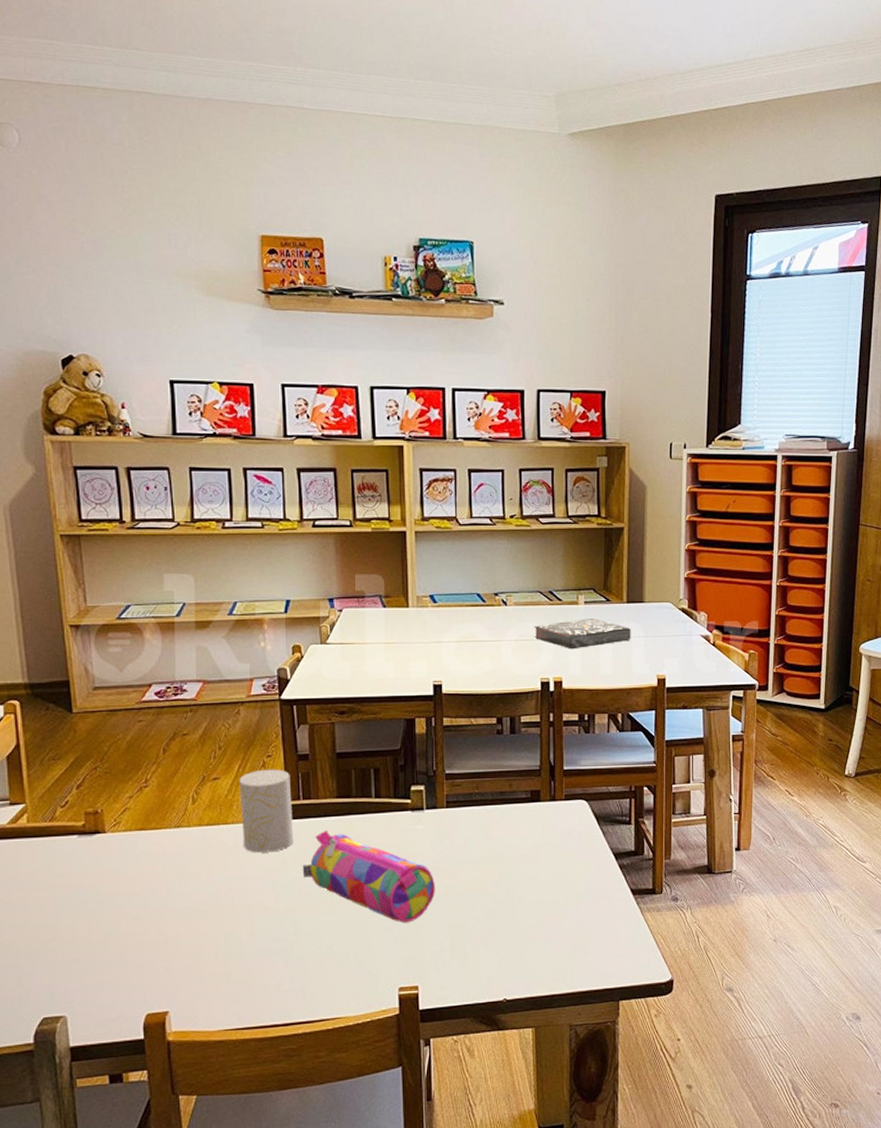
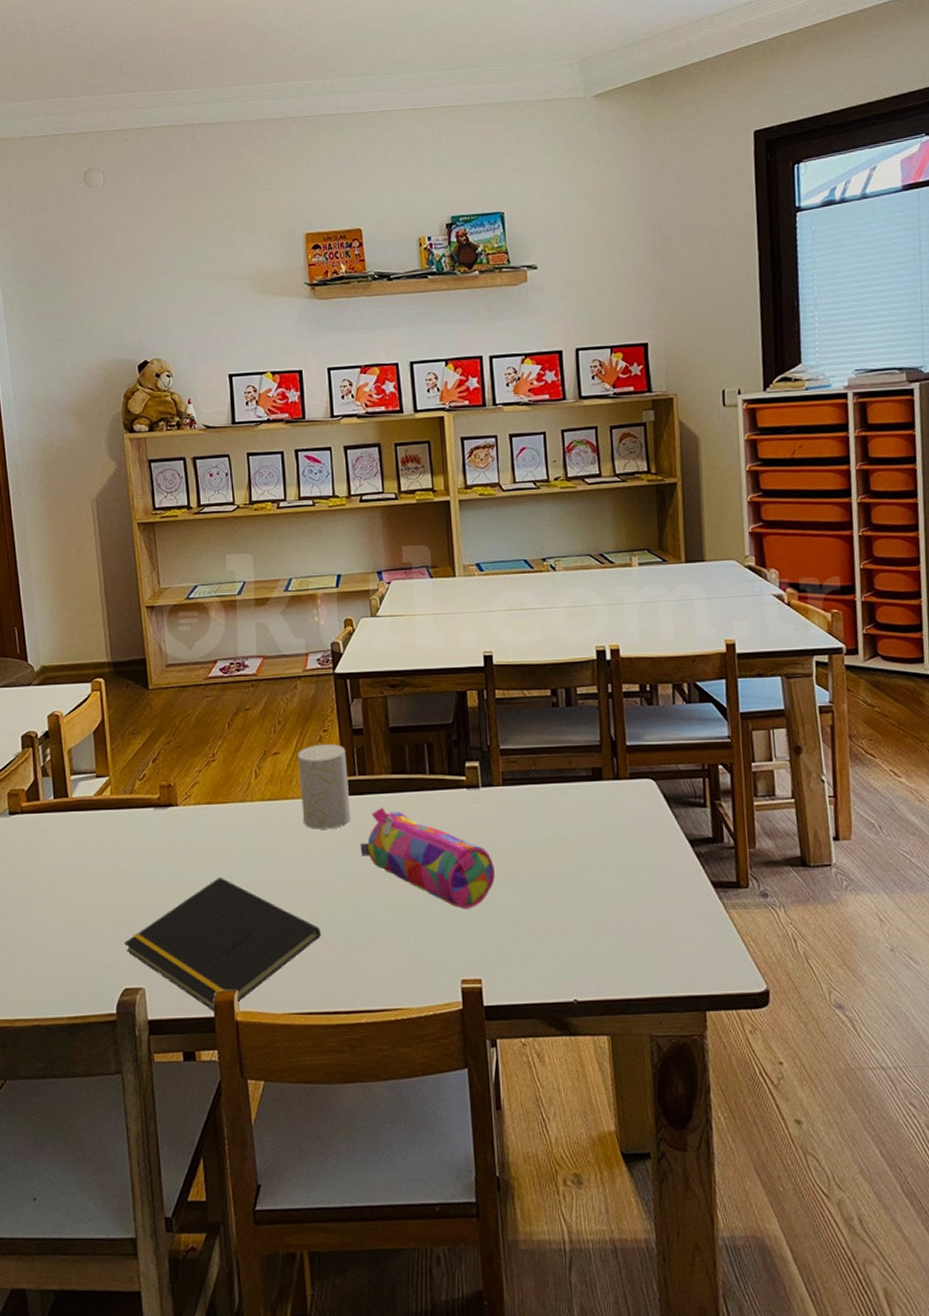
notepad: none [43,902,259,1035] -> present [124,877,321,1013]
book: present [534,619,631,649] -> none [585,581,693,615]

